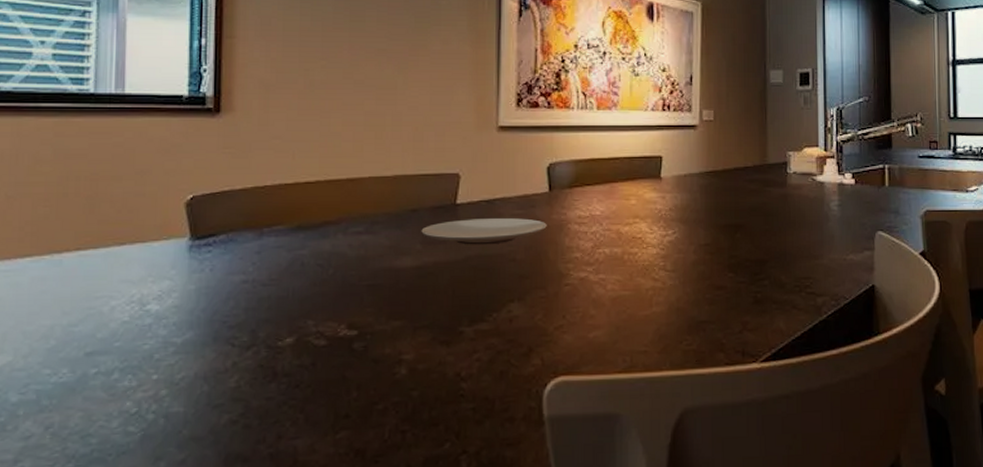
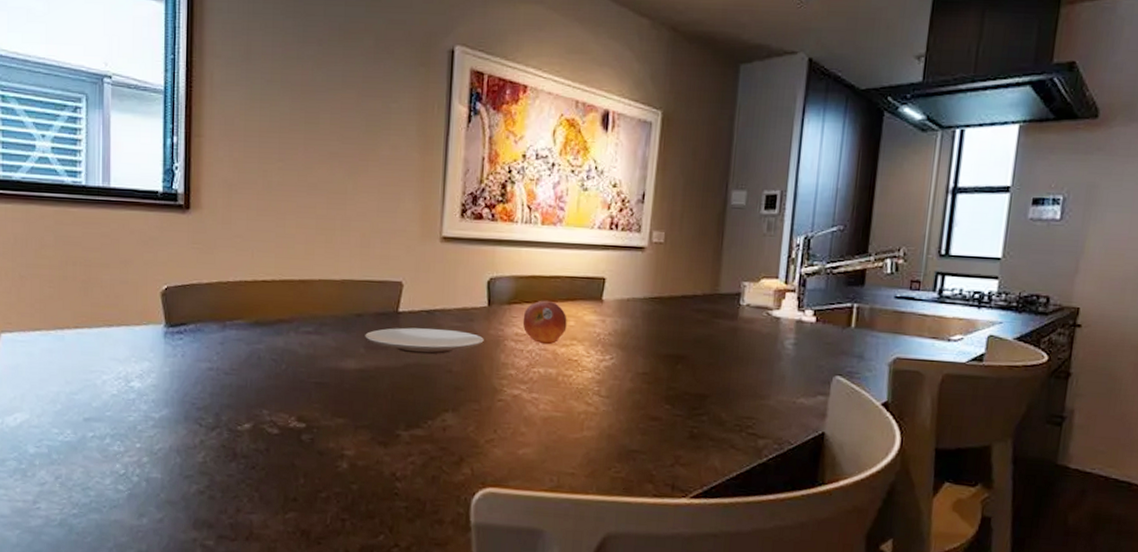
fruit: none [585,181,629,225] -> present [522,300,567,345]

